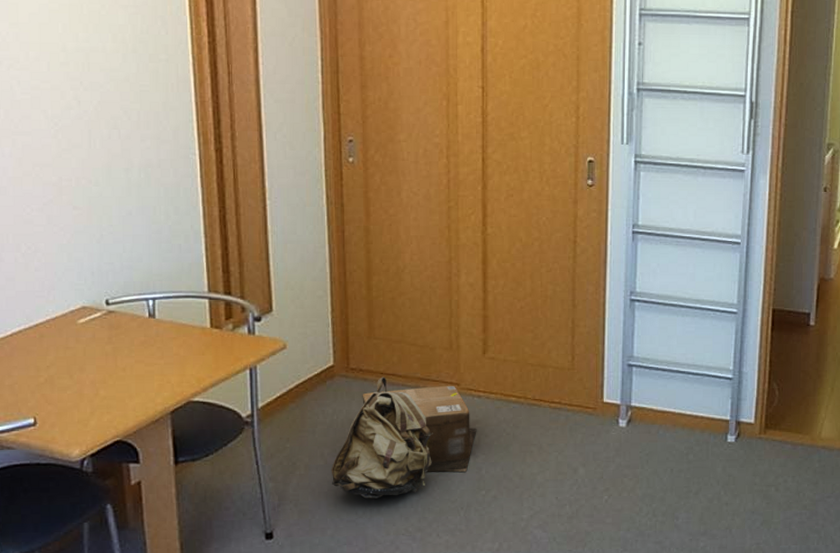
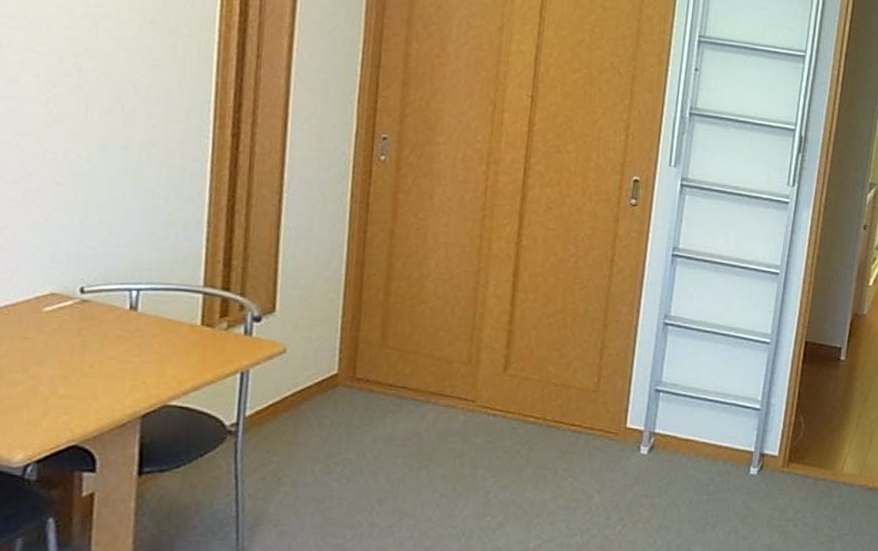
backpack: present [331,376,433,500] -> none [320,389,441,523]
cardboard box: present [362,385,477,472] -> none [365,401,489,495]

